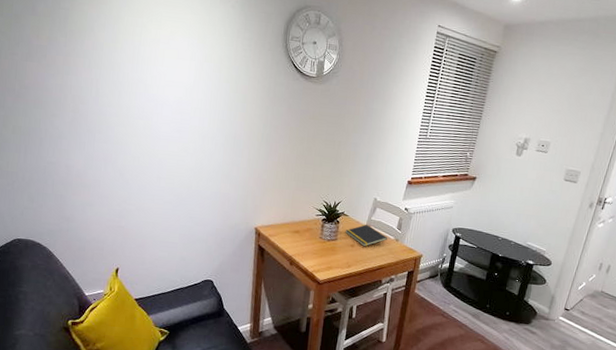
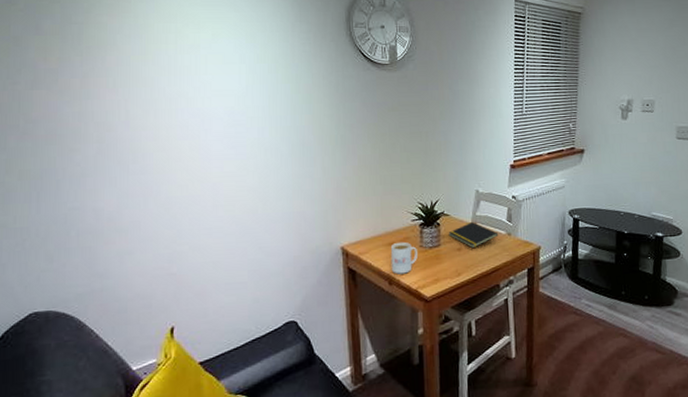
mug: none [293,231,317,258] -> present [390,241,417,274]

